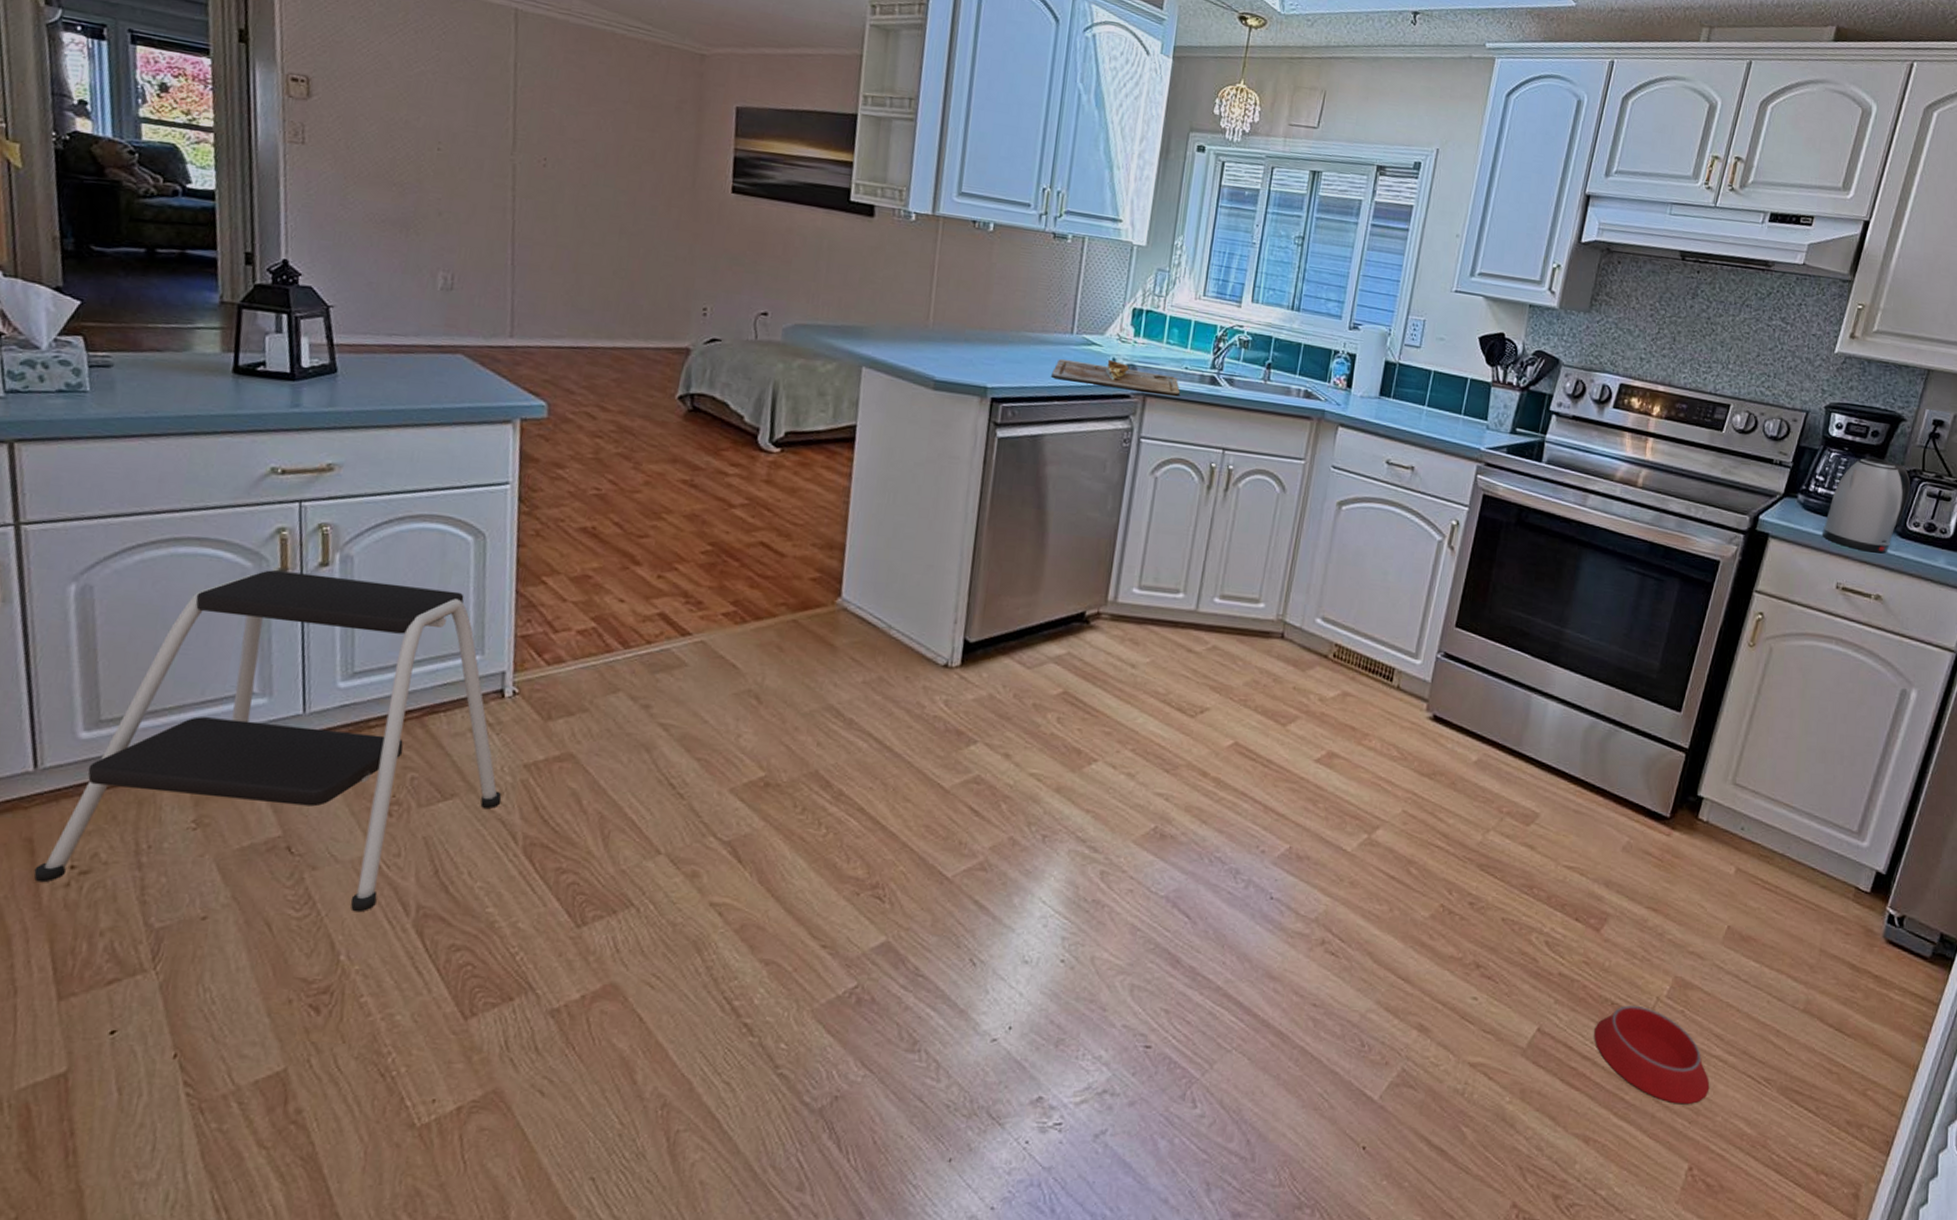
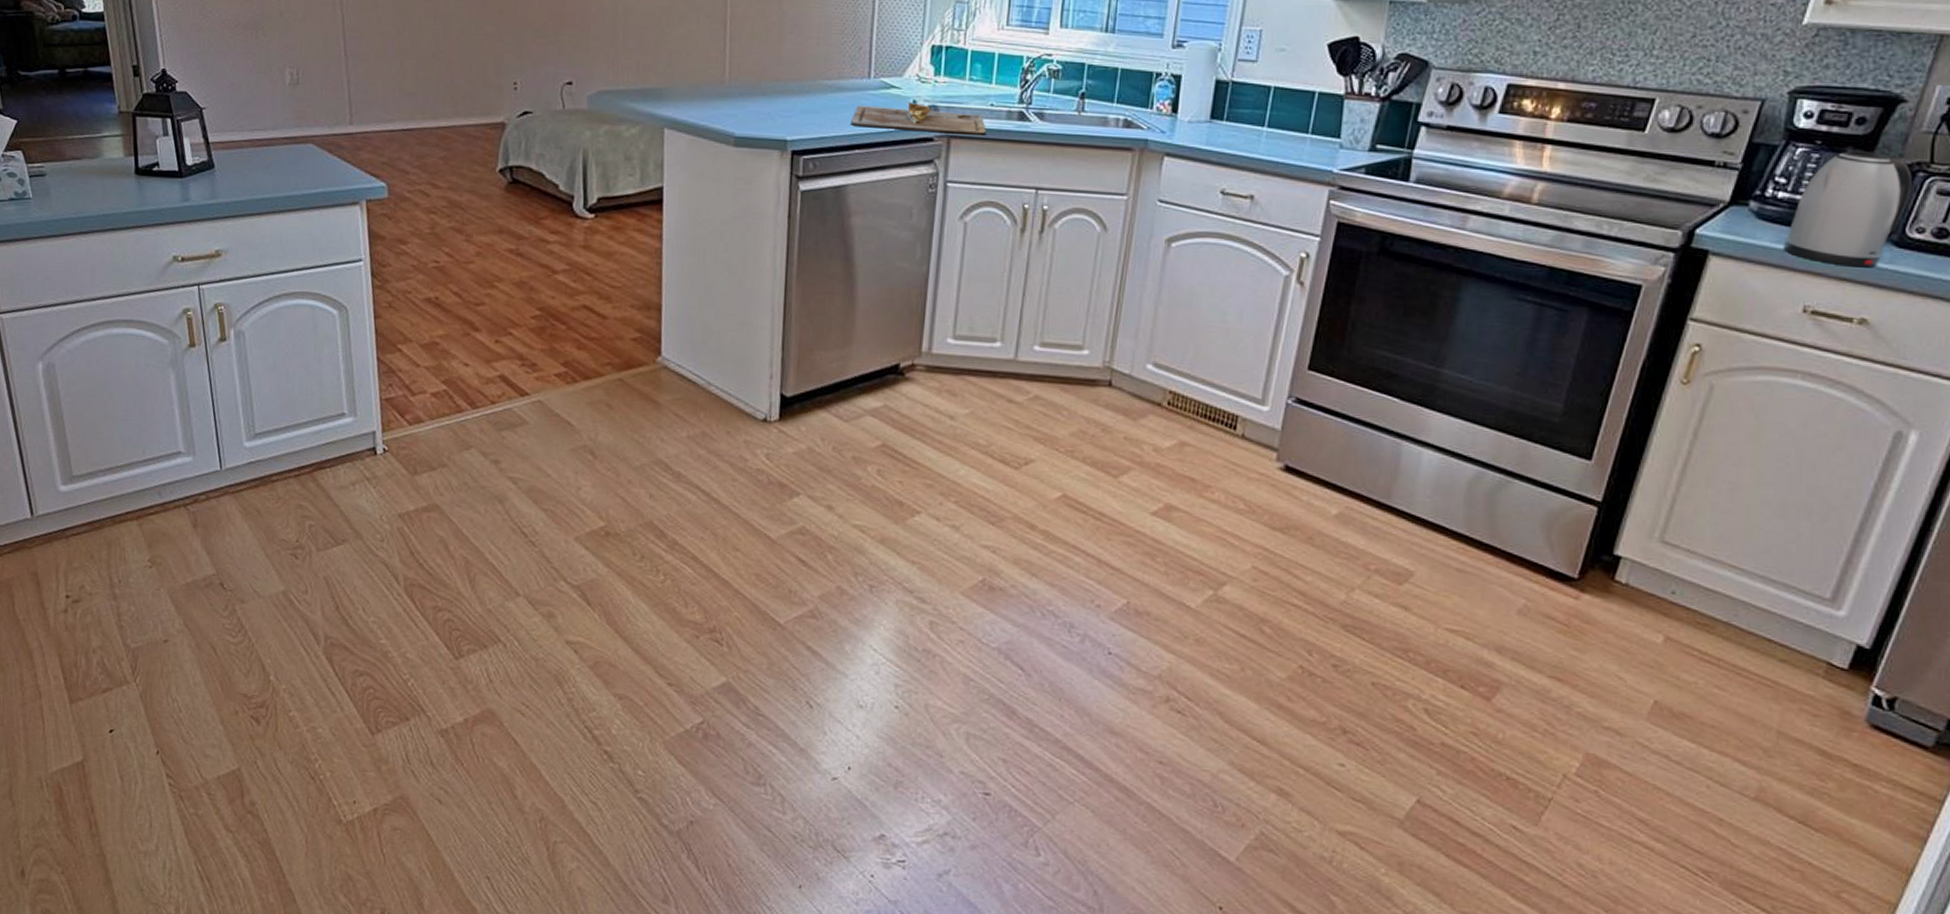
step stool: present [34,570,502,913] -> none [41,346,383,640]
pet bowl: present [1594,1005,1710,1105] -> none [1485,781,1632,892]

